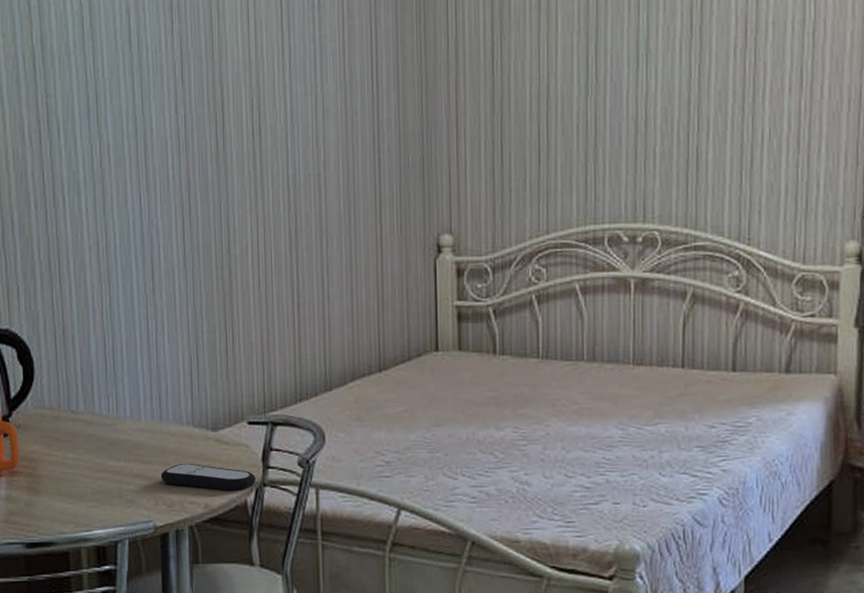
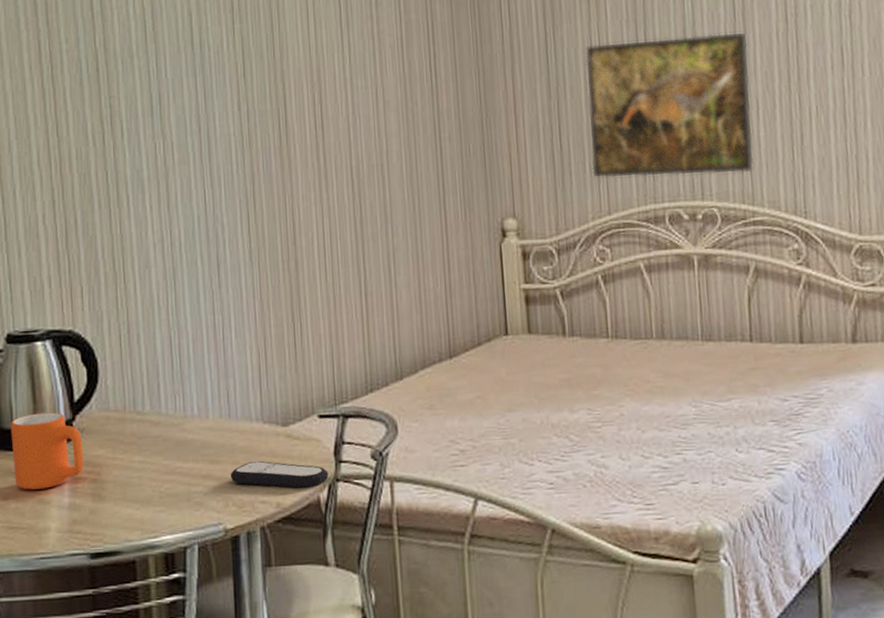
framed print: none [532,49,703,197] -> present [585,33,754,179]

